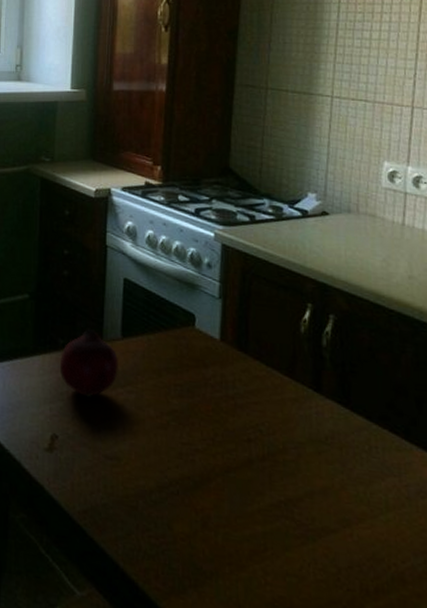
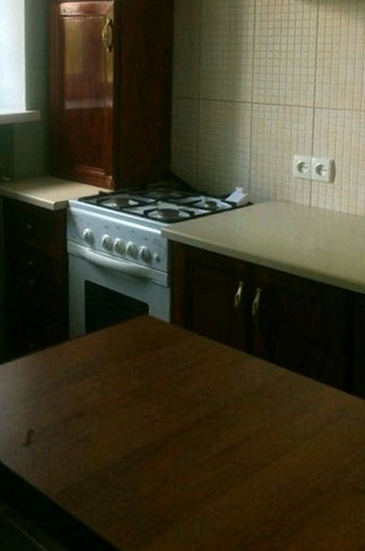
fruit: present [59,328,119,397] -> none [31,329,85,391]

